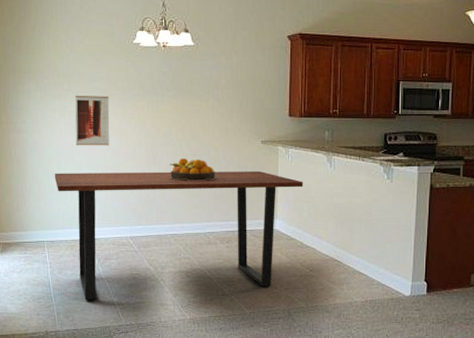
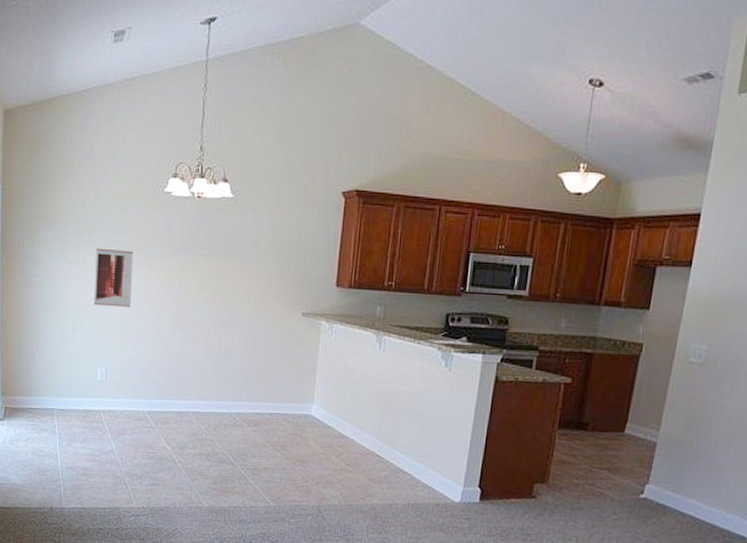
dining table: present [54,171,304,300] -> none [68,334,347,480]
fruit bowl: present [169,157,215,181] -> none [196,326,247,355]

